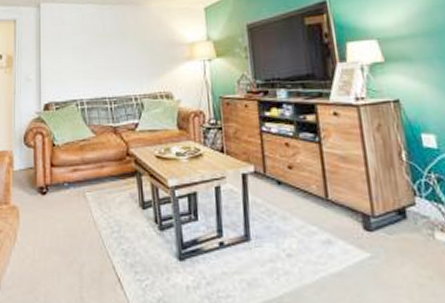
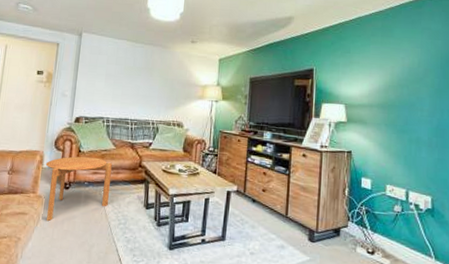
side table: none [16,150,95,239] -> present [45,156,112,222]

